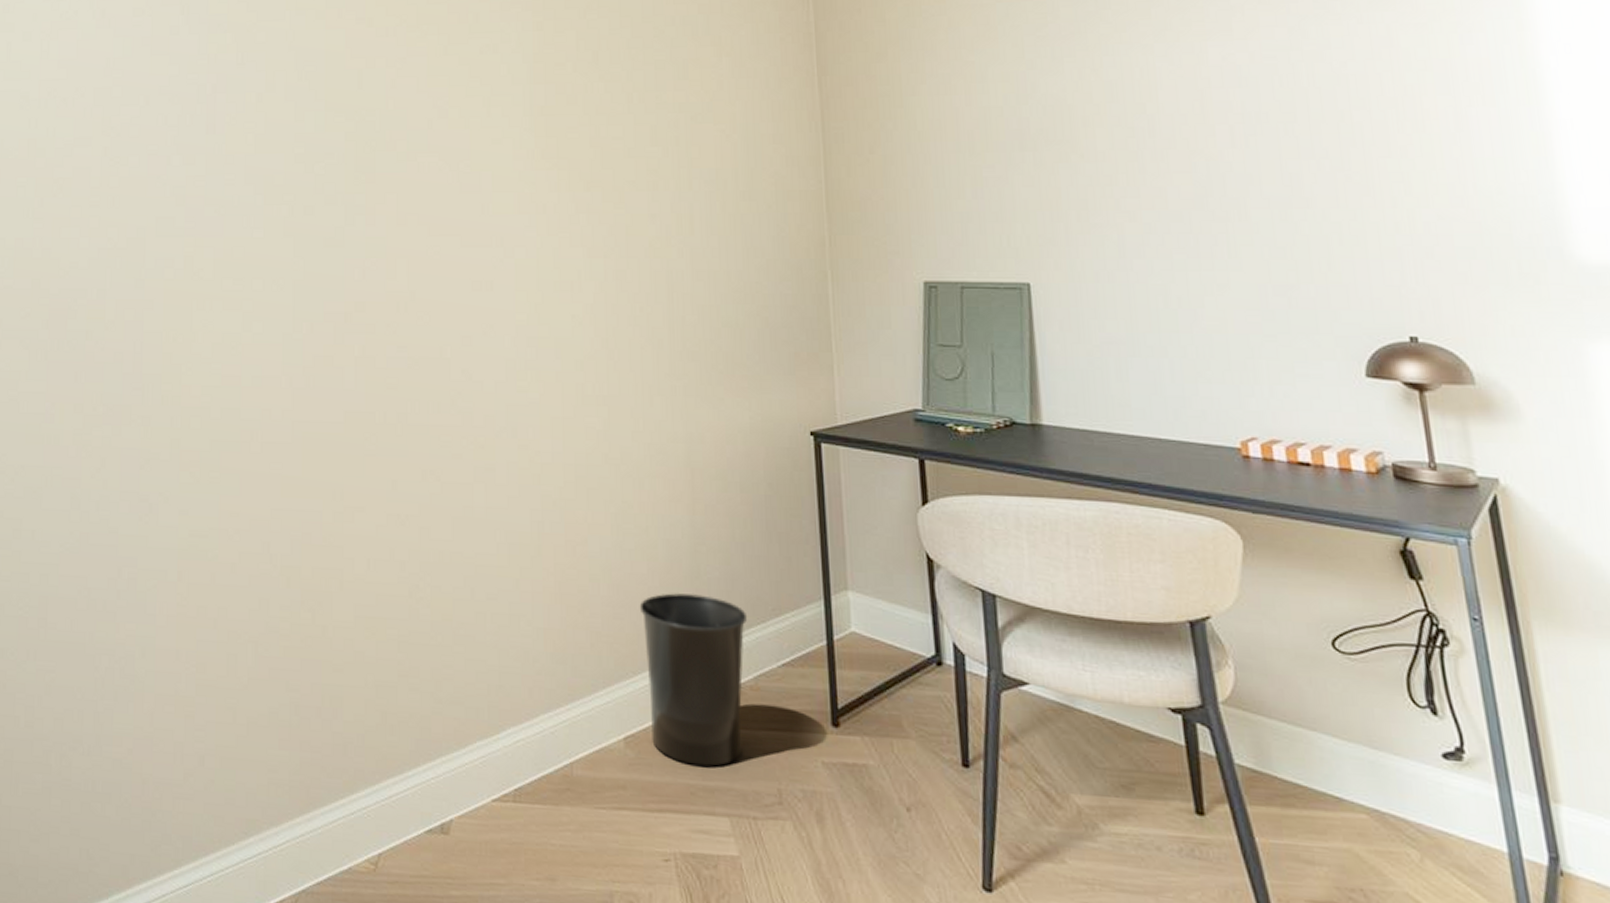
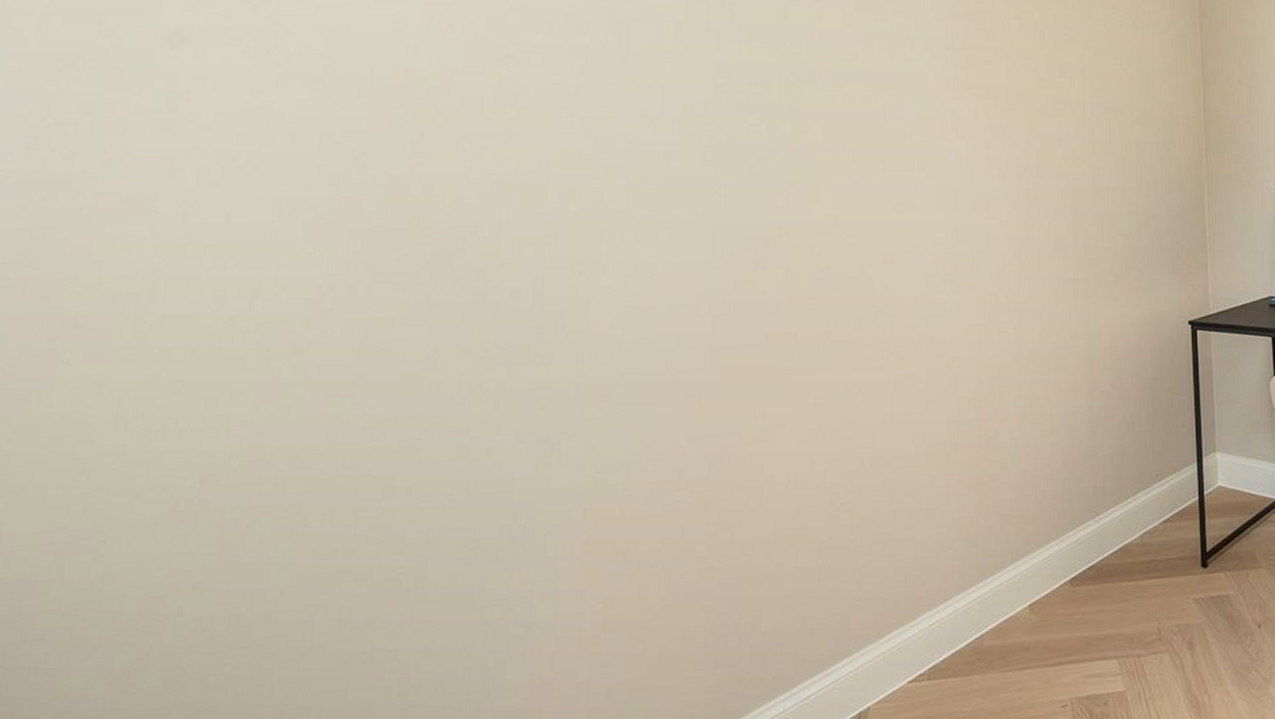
waste bin: present [639,593,748,767] -> none [1044,470,1136,620]

